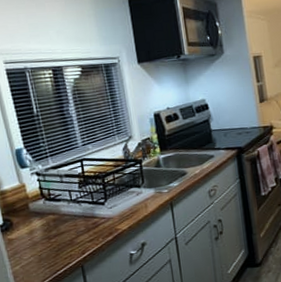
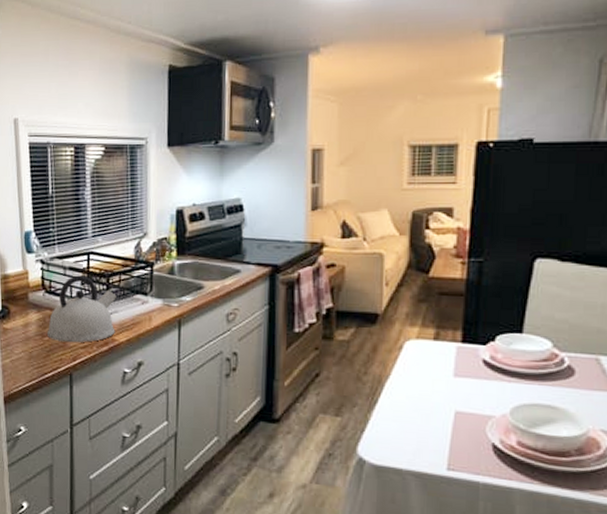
kettle: none [53,179,117,240] -> present [46,275,117,343]

